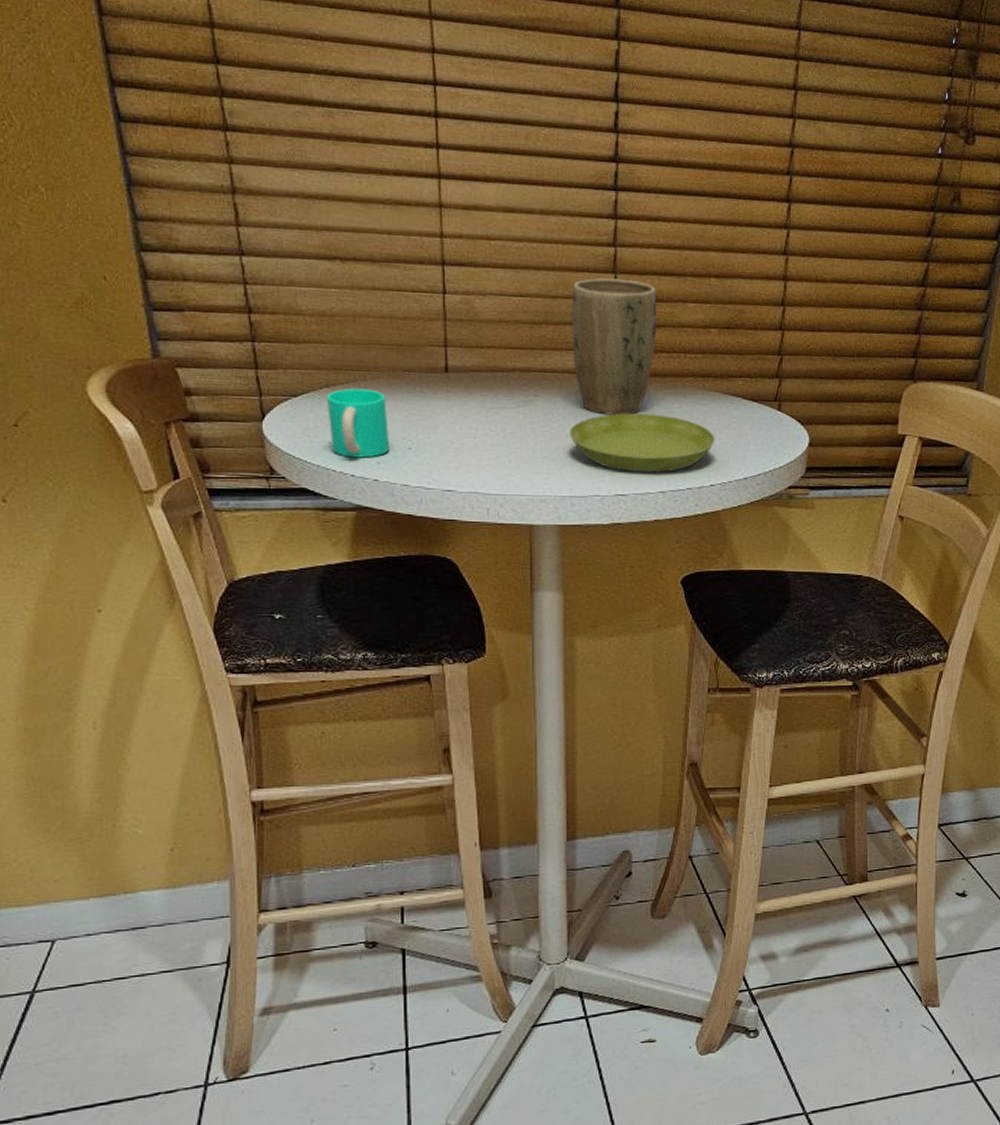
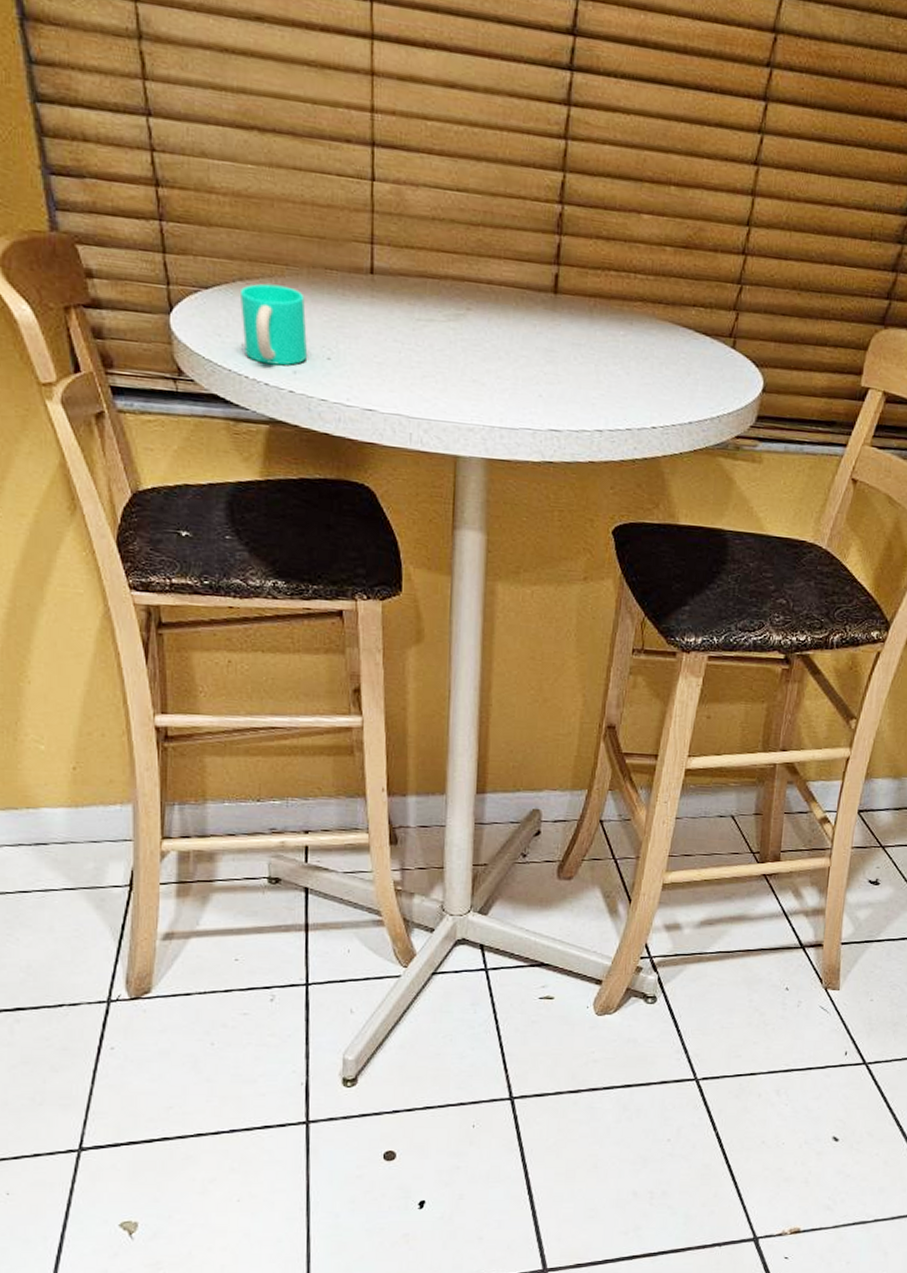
saucer: present [569,413,716,473] -> none [503,337,662,409]
plant pot: present [572,278,657,416] -> none [511,176,609,340]

